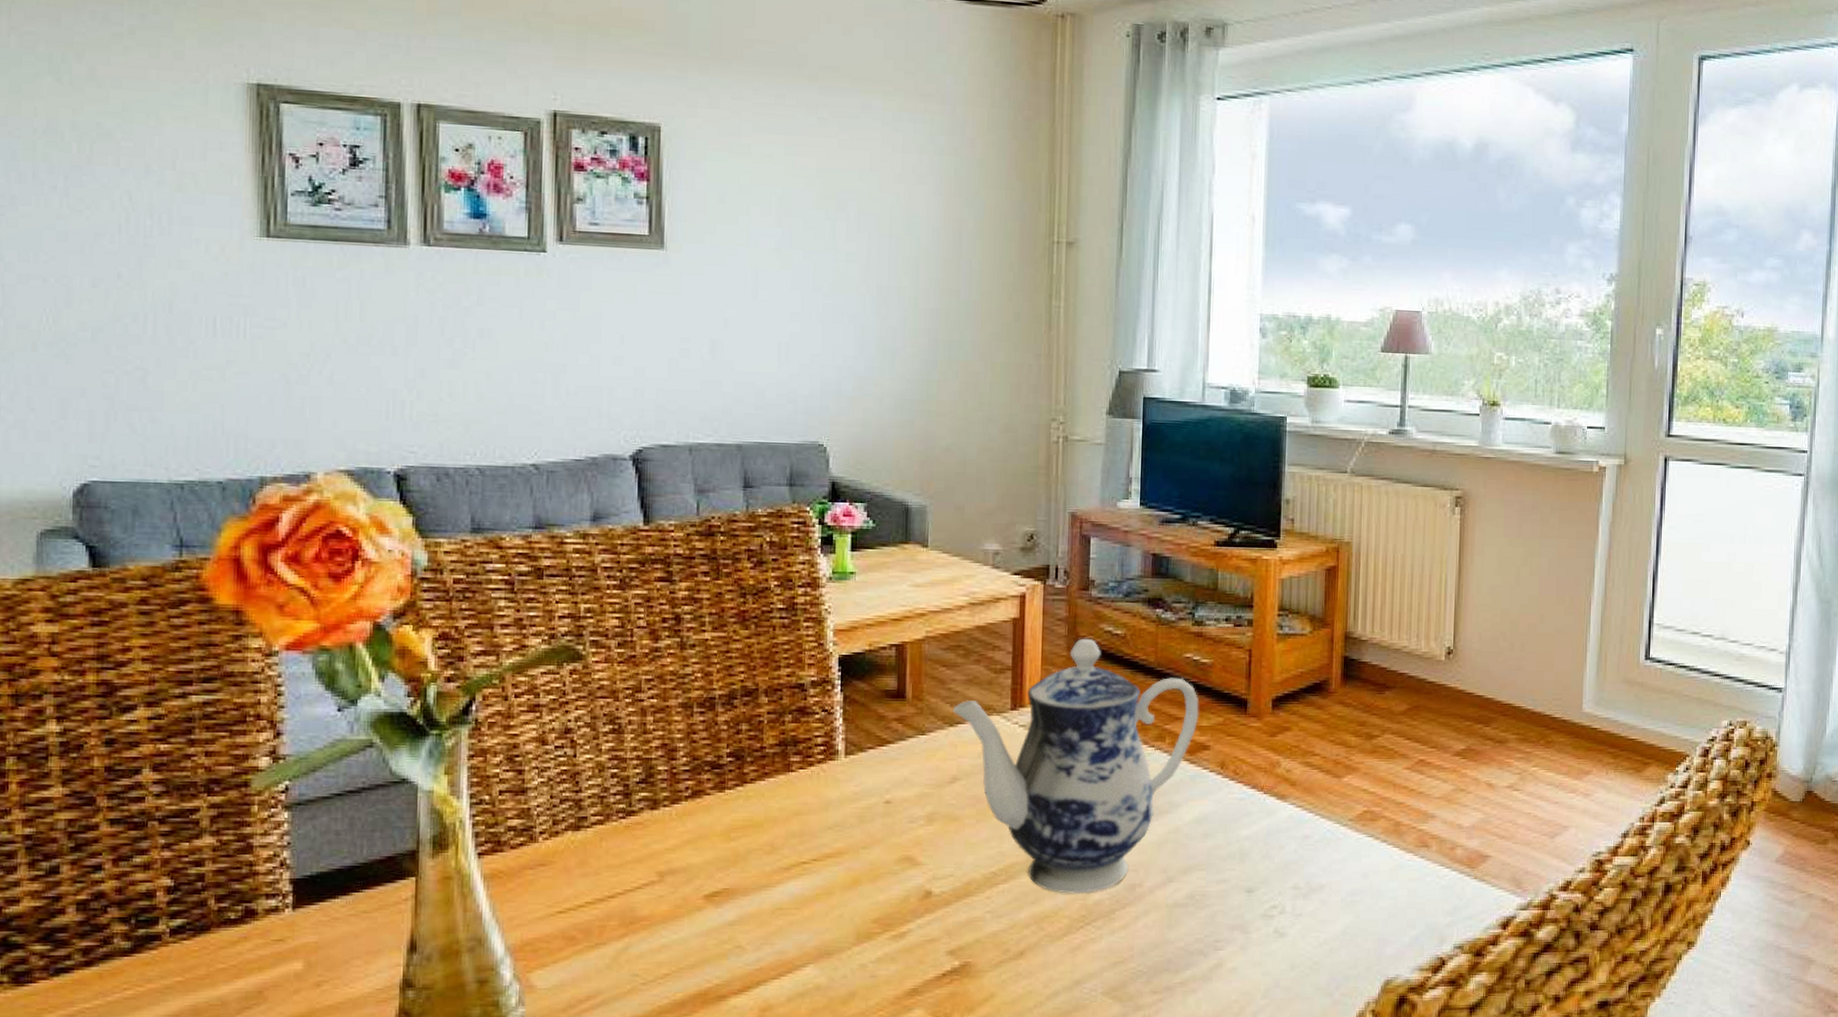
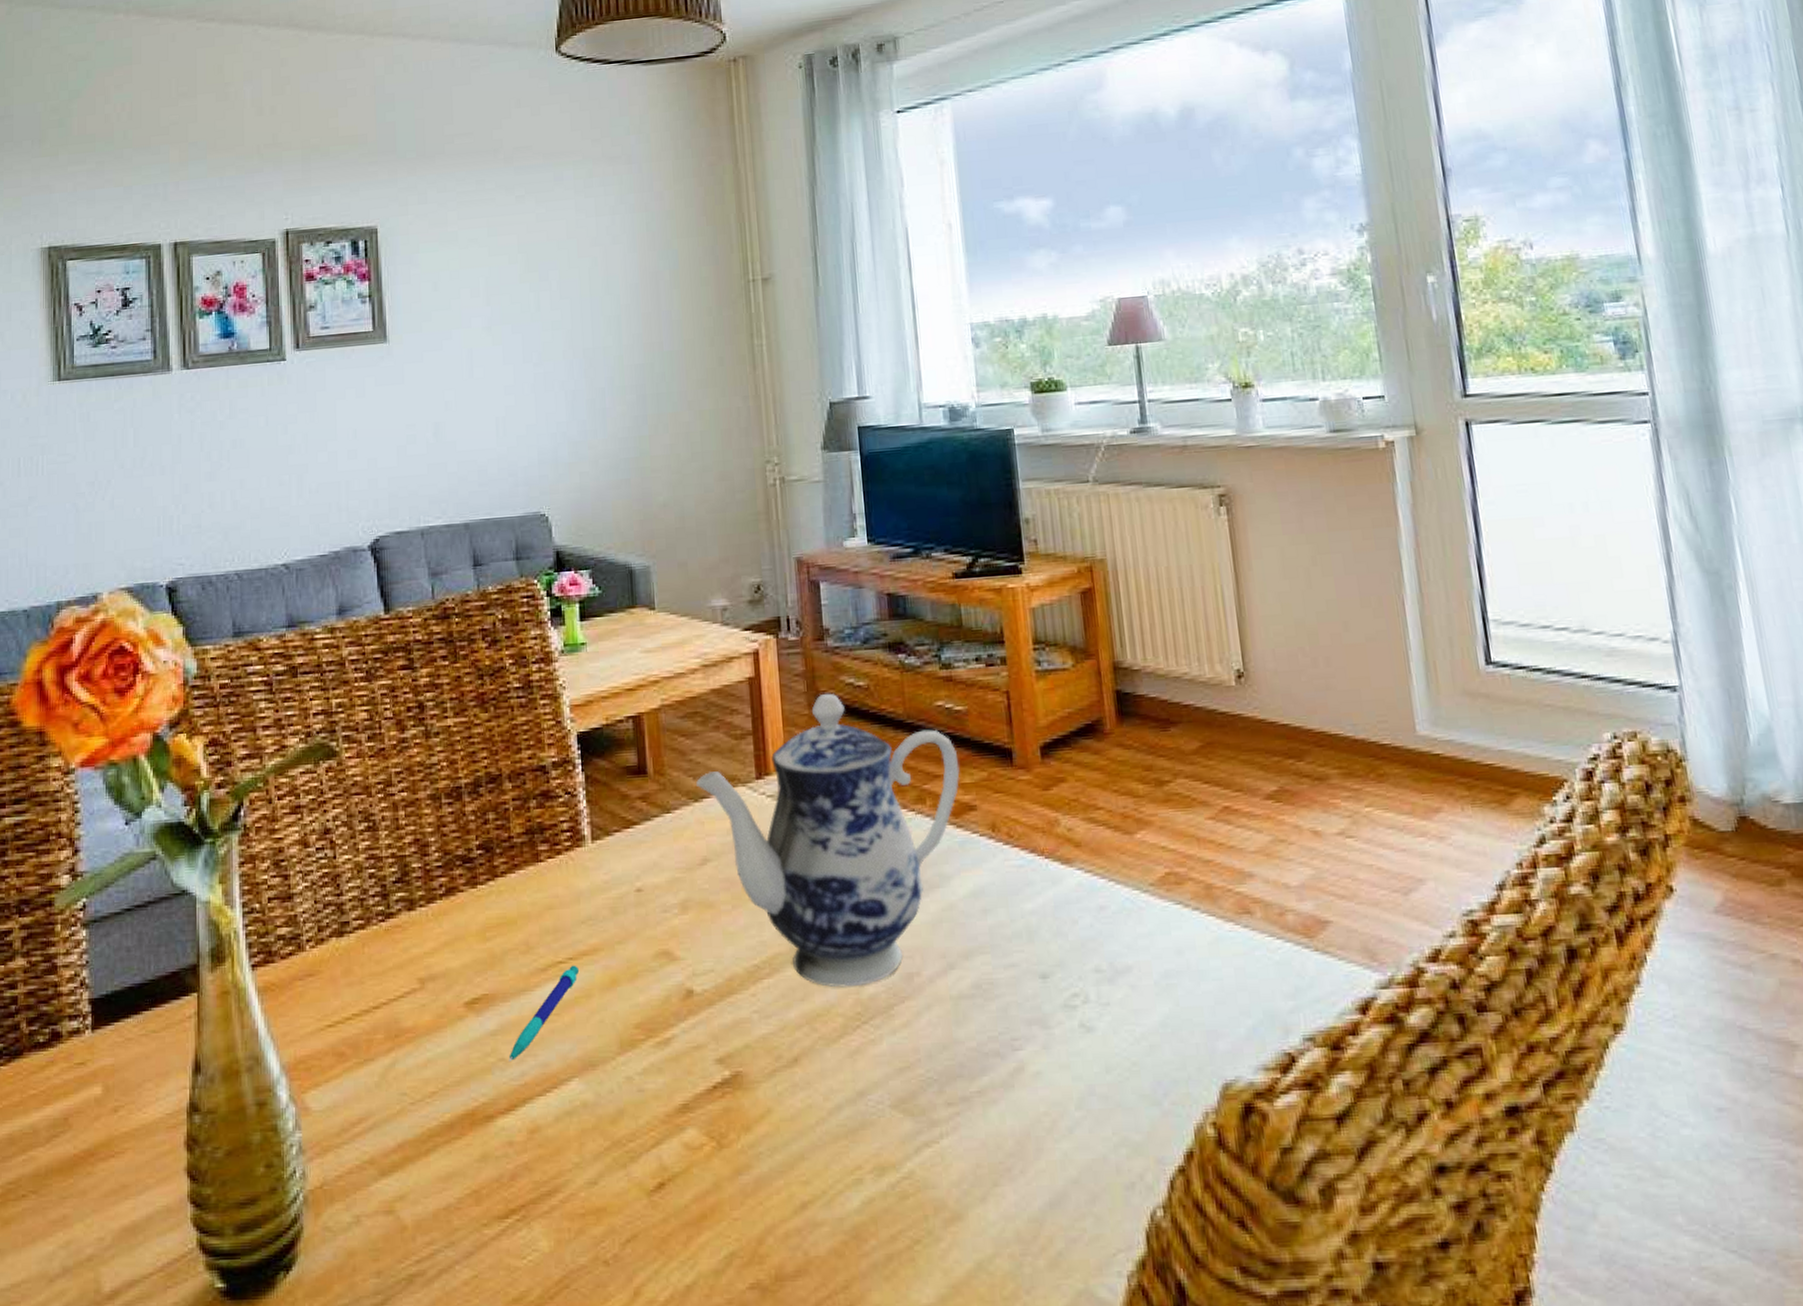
pen: none [745,865,822,948] -> present [509,965,579,1061]

